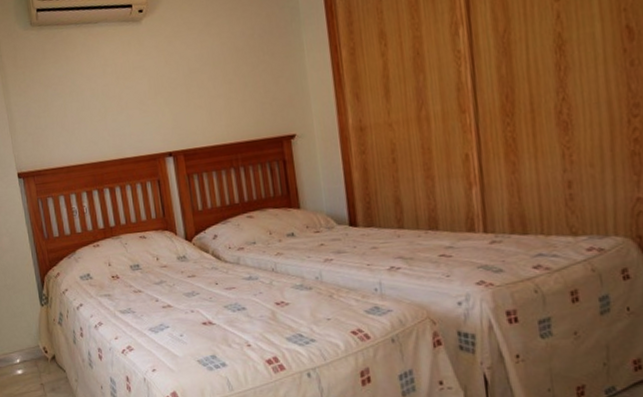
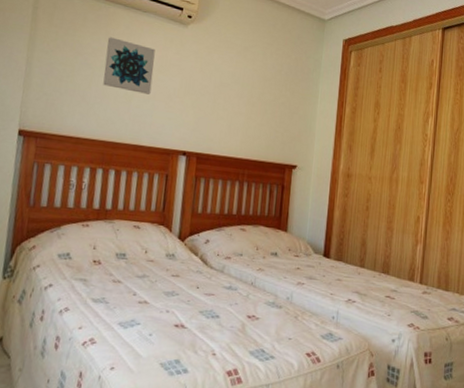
wall art: none [68,57,122,110] -> present [103,37,156,95]

